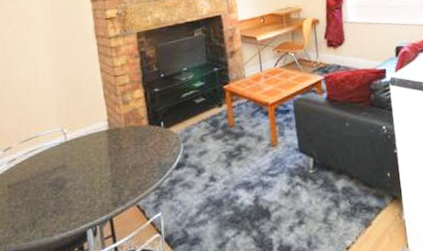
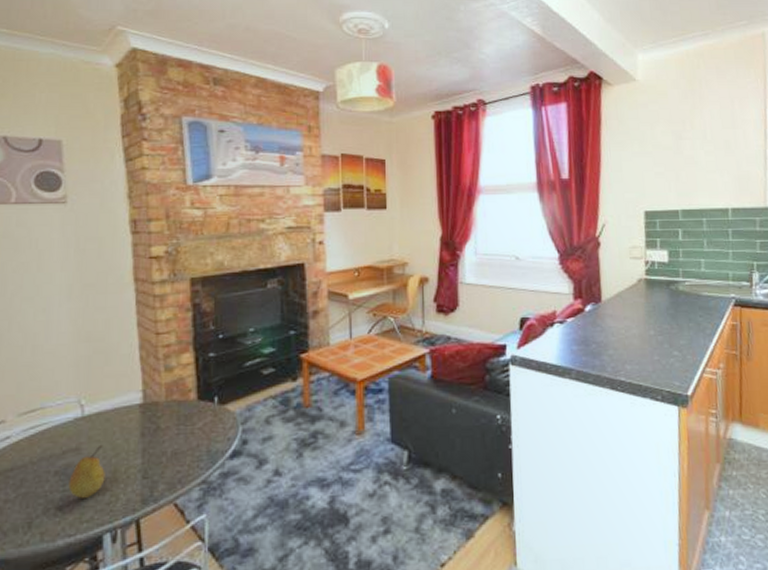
fruit: none [59,162,85,204] -> present [68,444,105,500]

